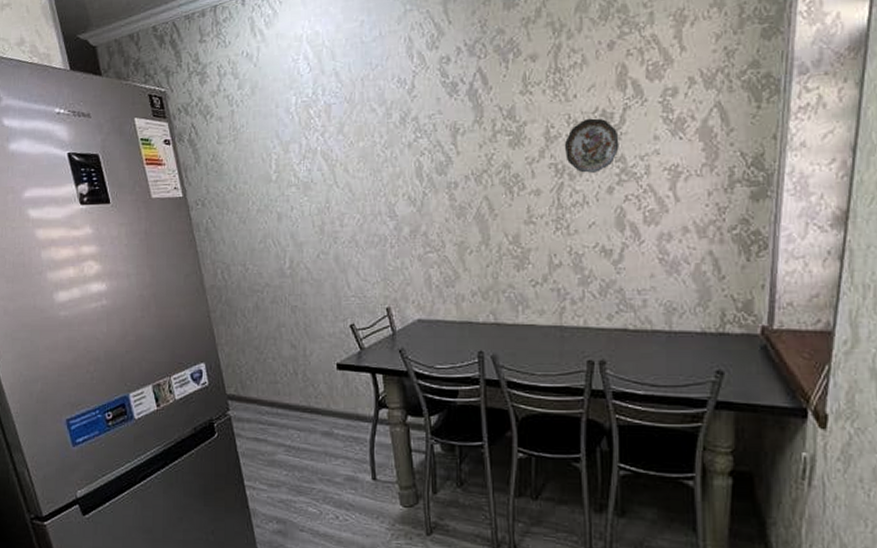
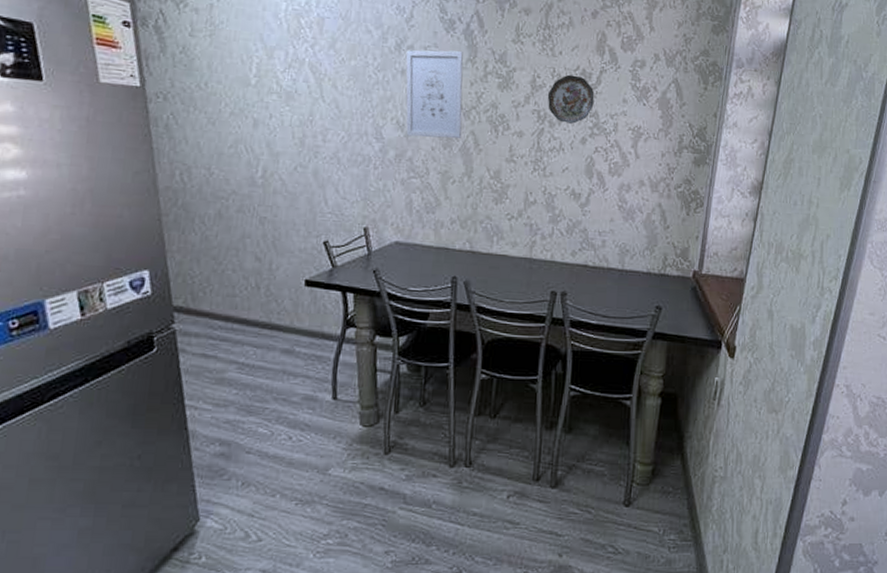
wall art: none [411,113,476,210] -> present [405,50,463,139]

